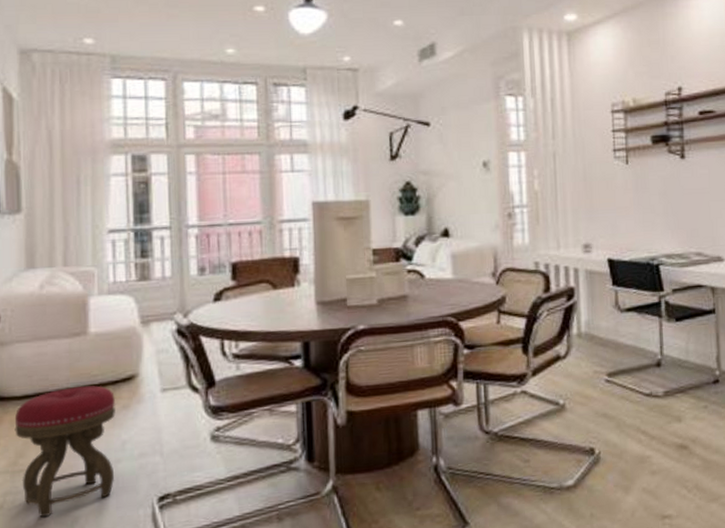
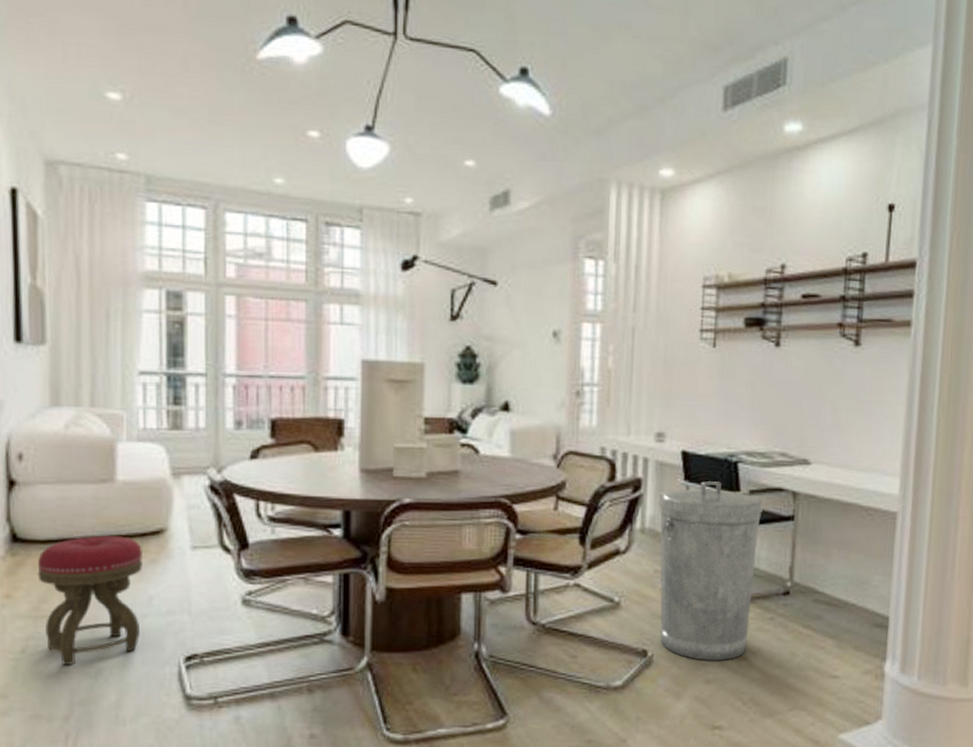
trash can: none [591,284,687,453] -> present [658,481,764,660]

